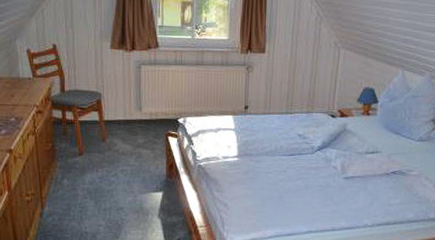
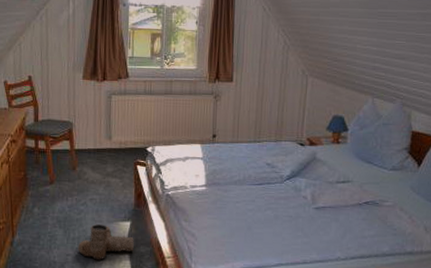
boots: none [110,195,166,230] -> present [78,224,134,260]

